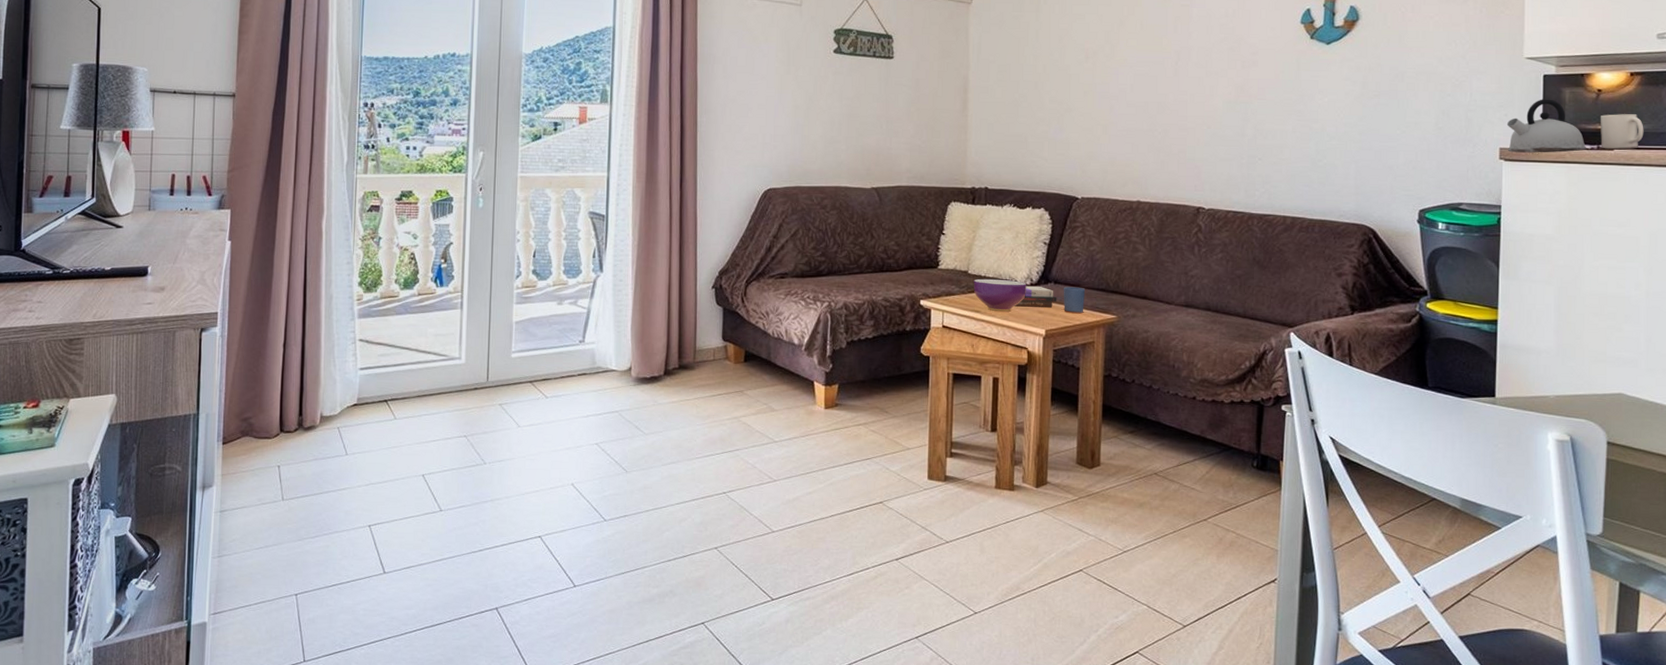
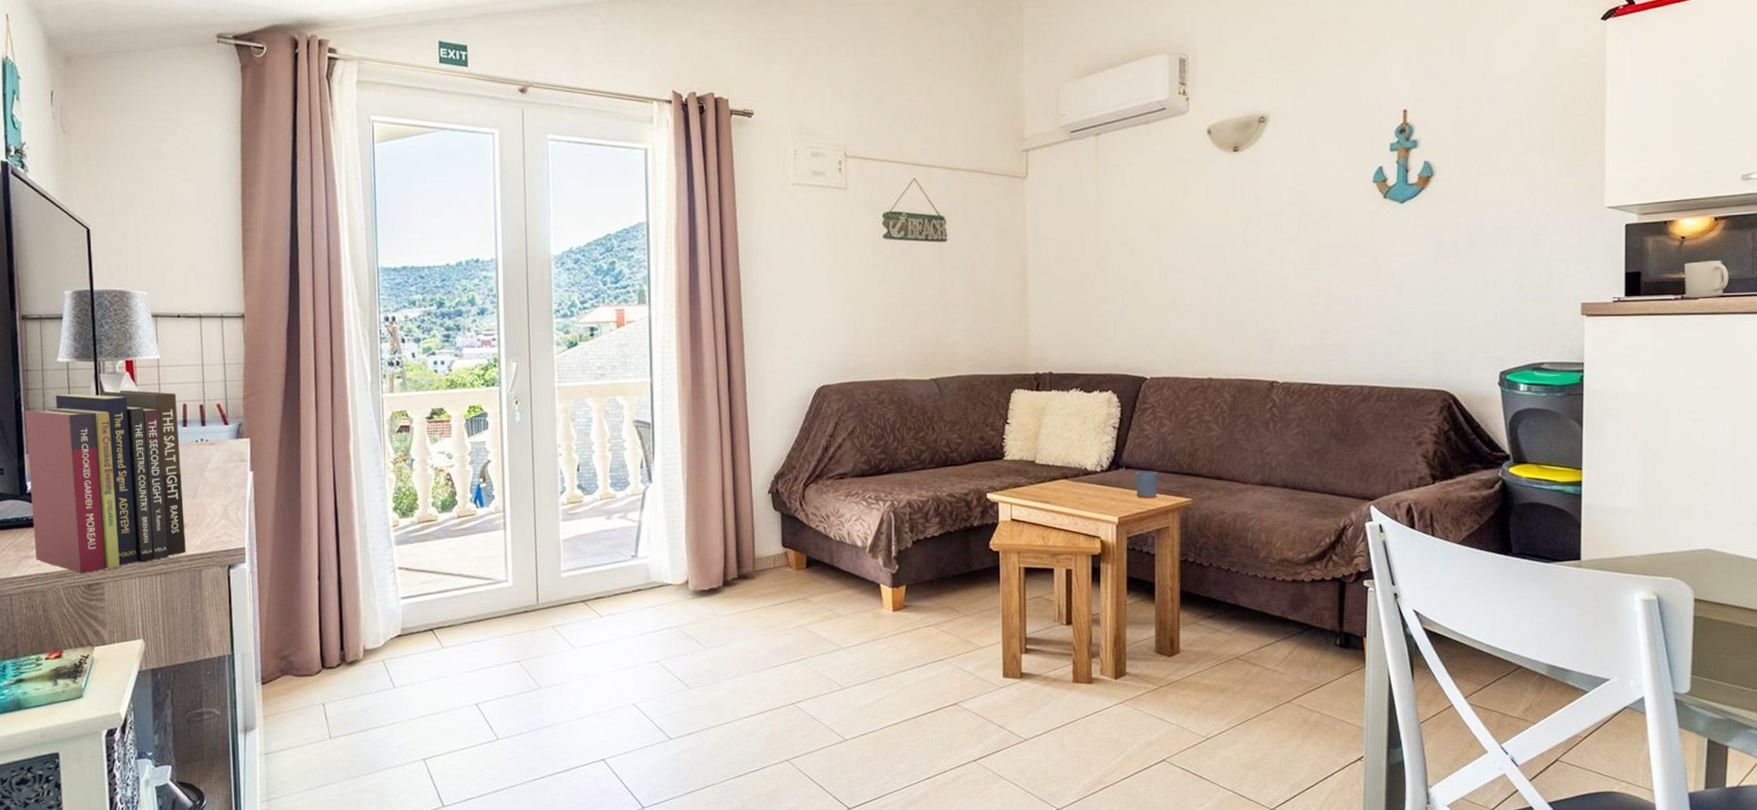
books: none [23,158,166,329] -> present [25,390,186,574]
bowl: present [973,278,1027,313] -> none [1041,467,1098,502]
books: present [1014,286,1057,309] -> none [1084,473,1129,496]
kettle: present [1506,99,1587,153] -> none [1588,249,1671,307]

